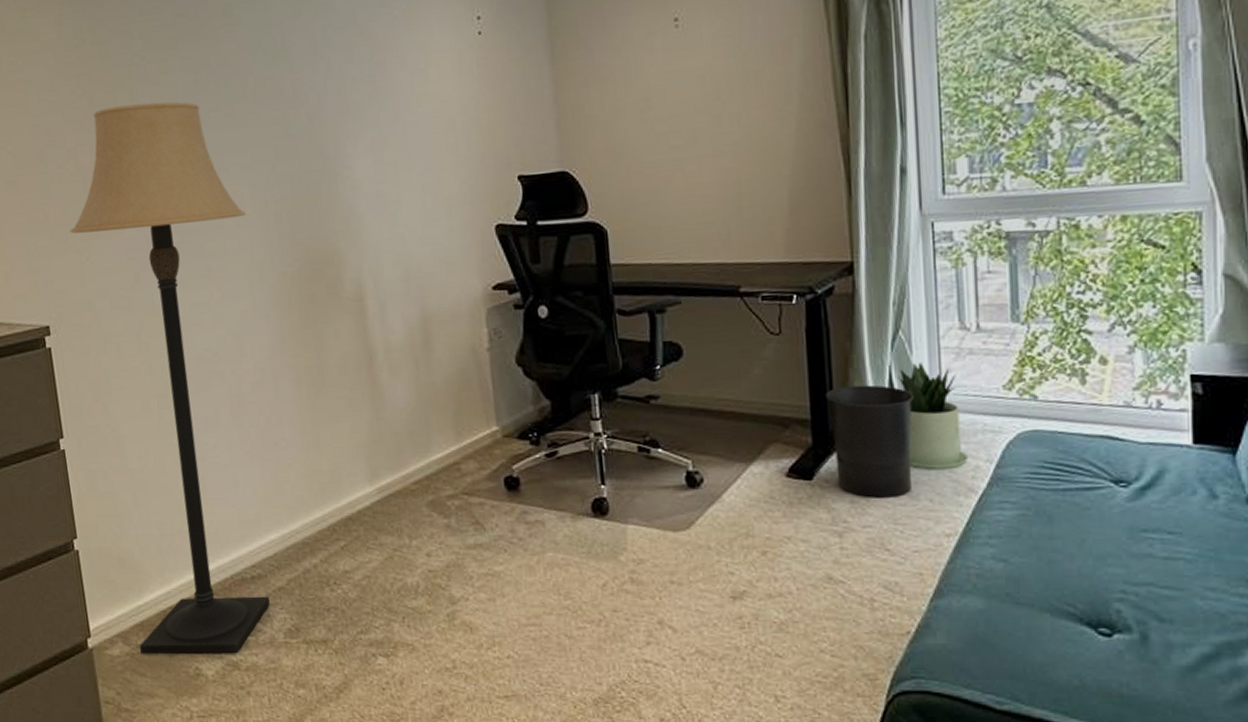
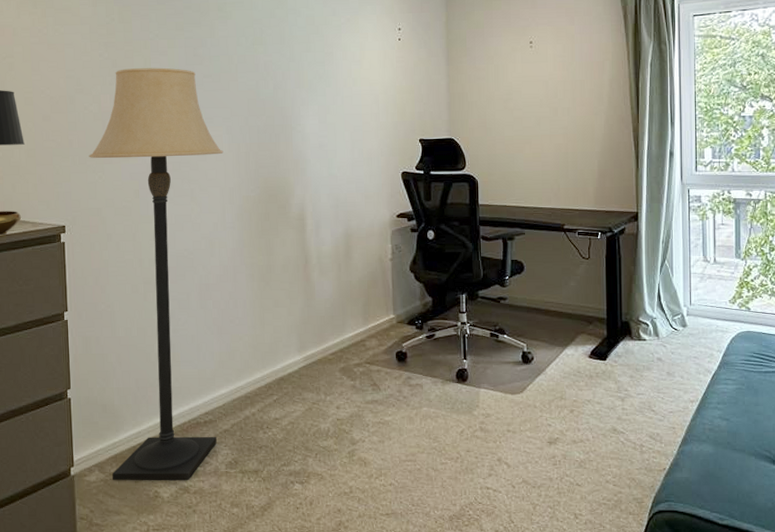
waste bin: present [825,384,914,498] -> none [616,296,673,374]
planter: present [898,362,969,469] -> none [664,282,707,355]

